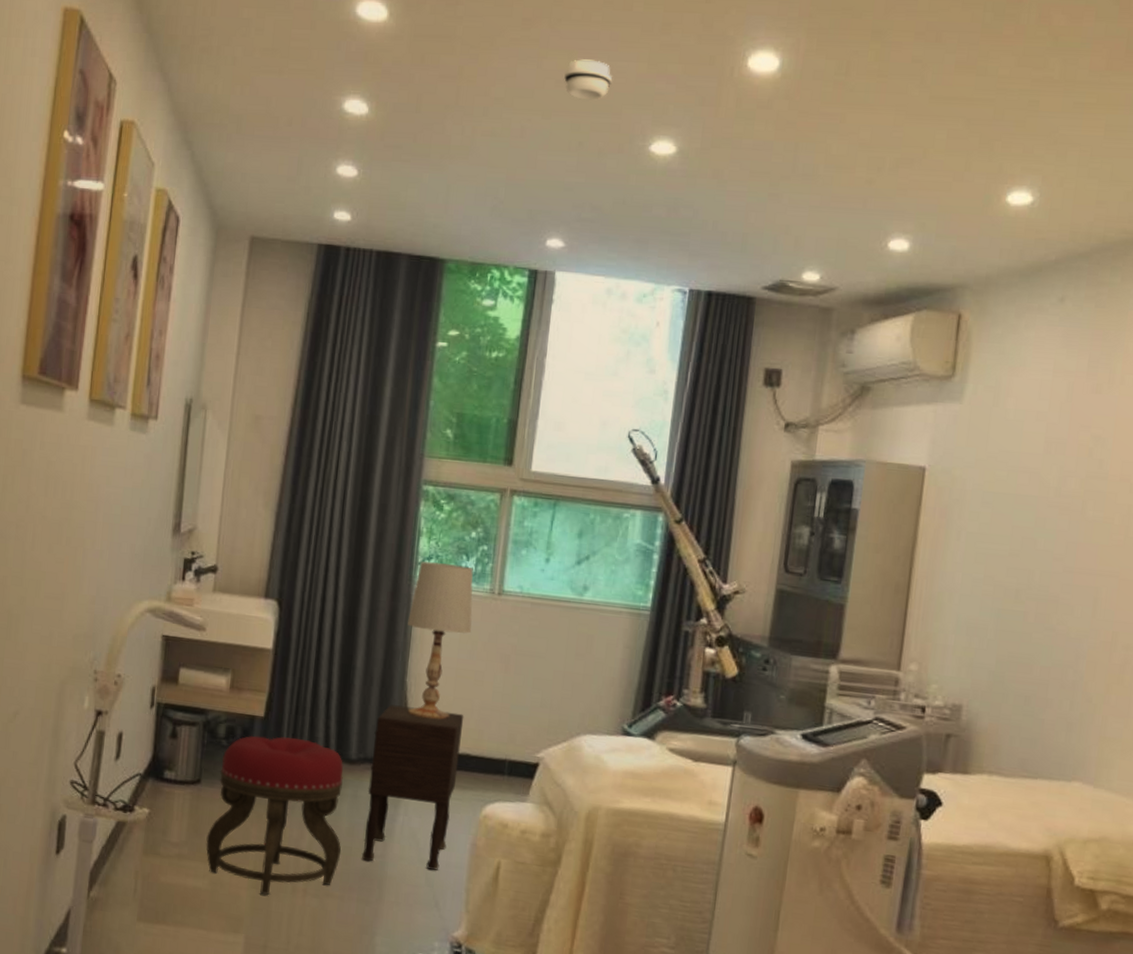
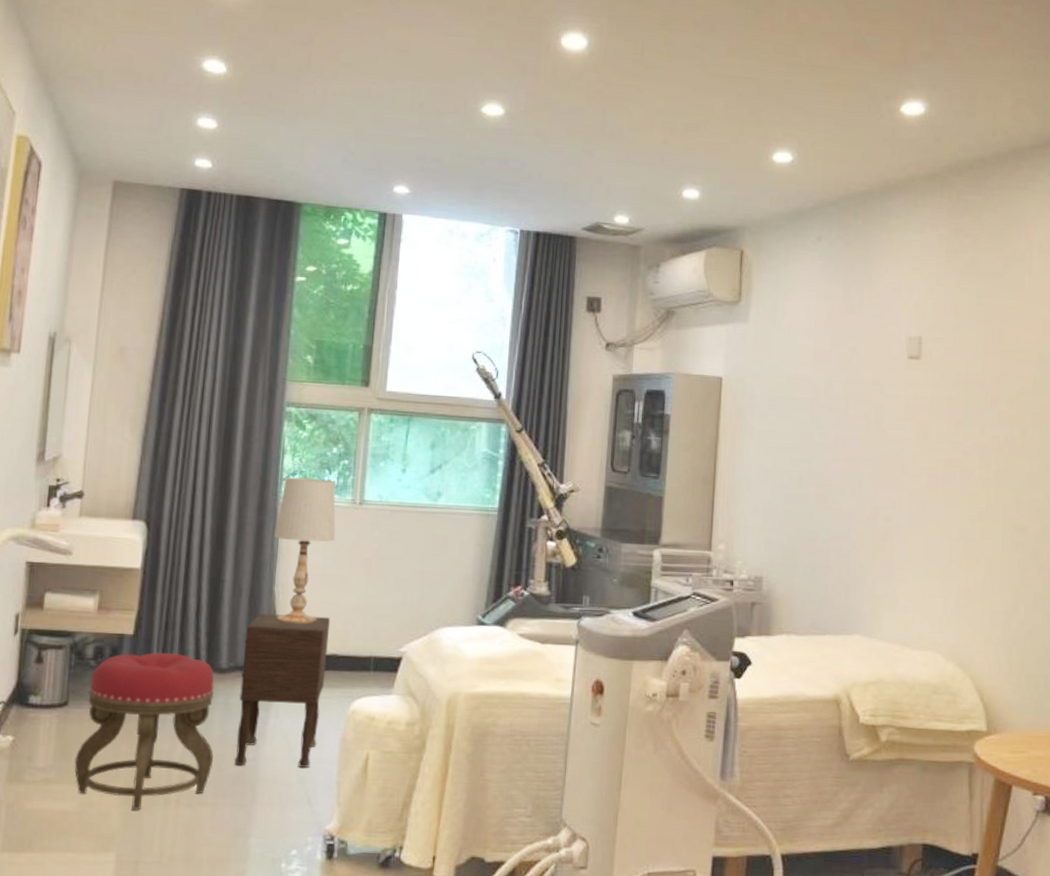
smoke detector: present [564,59,612,100] -> none [405,33,447,68]

